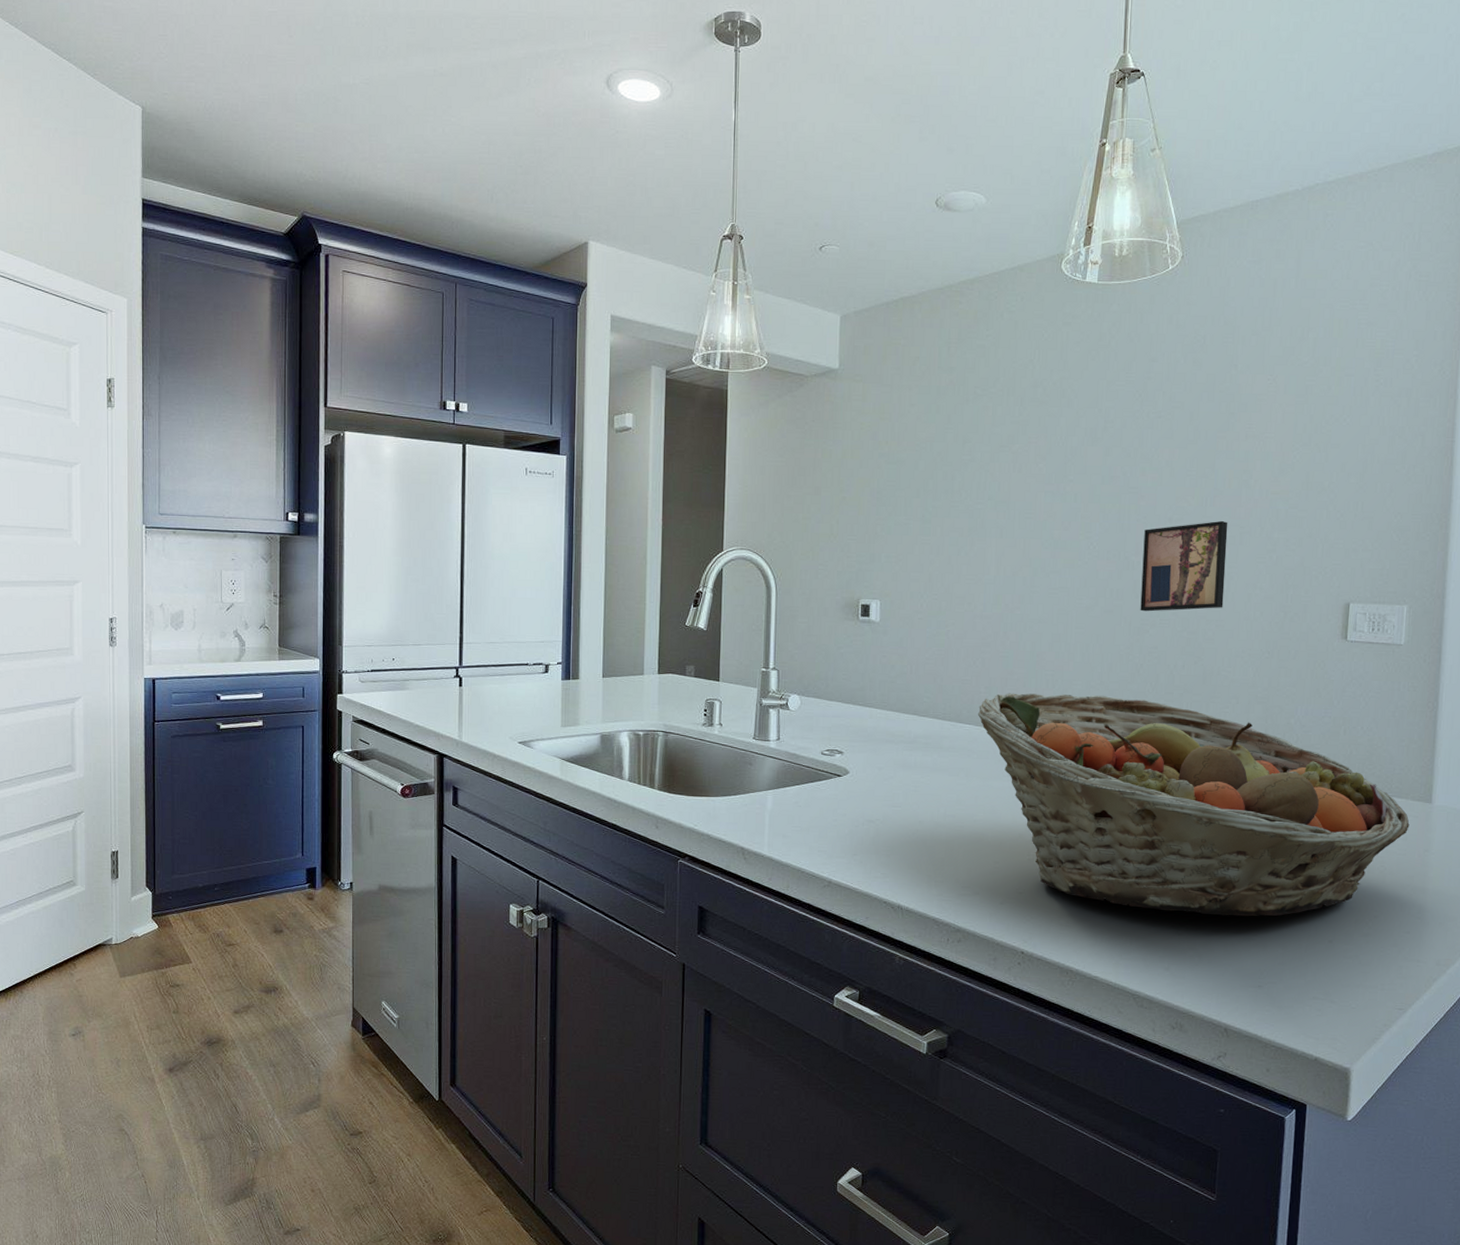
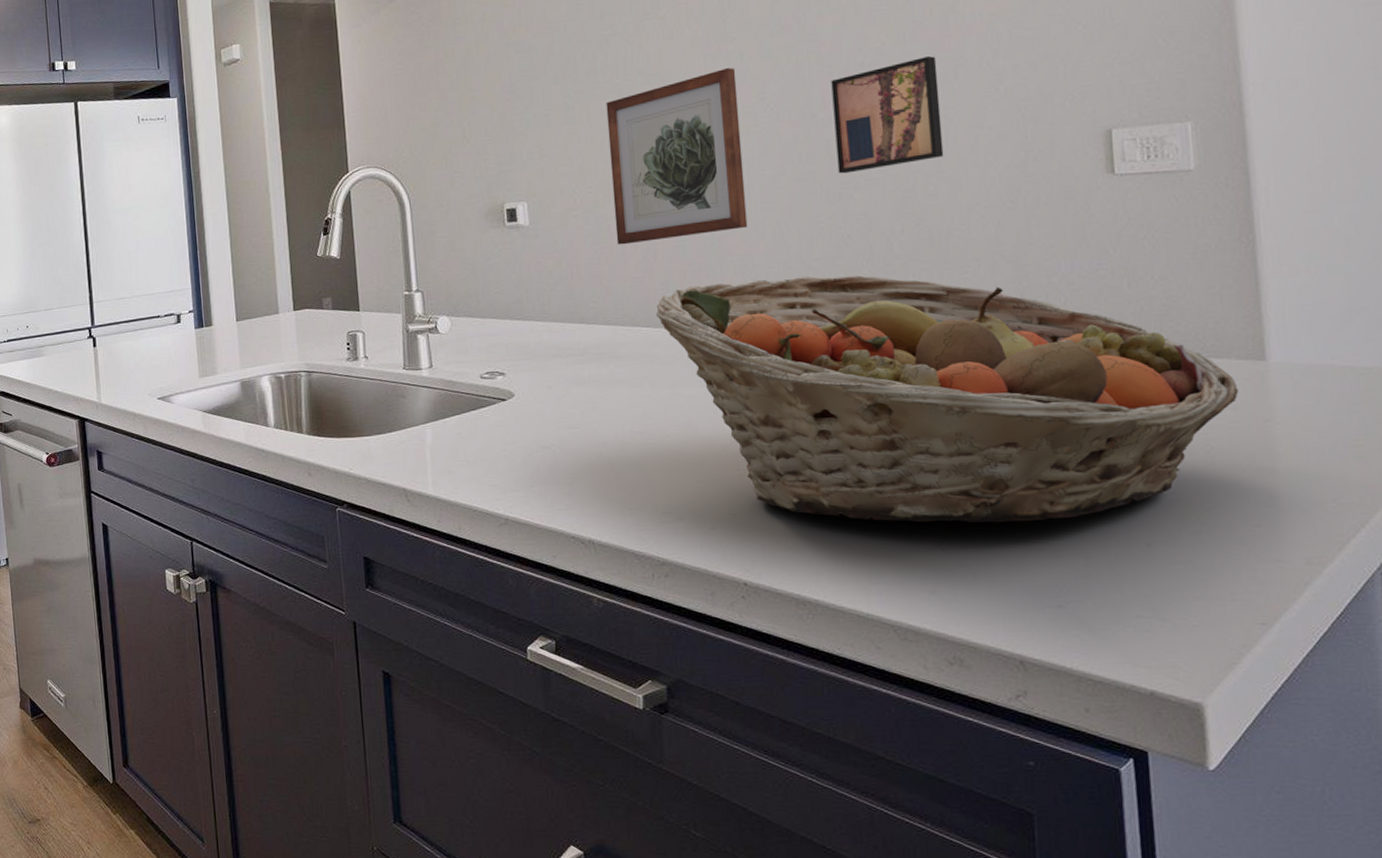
wall art: none [952,505,1069,650] -> present [606,67,748,245]

